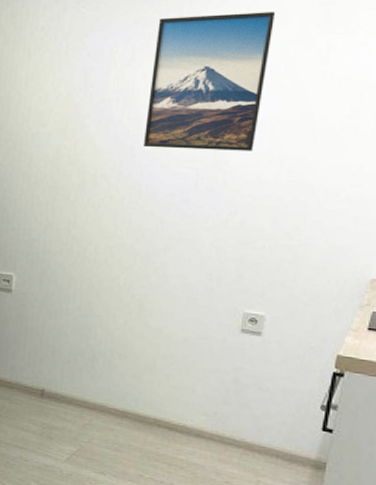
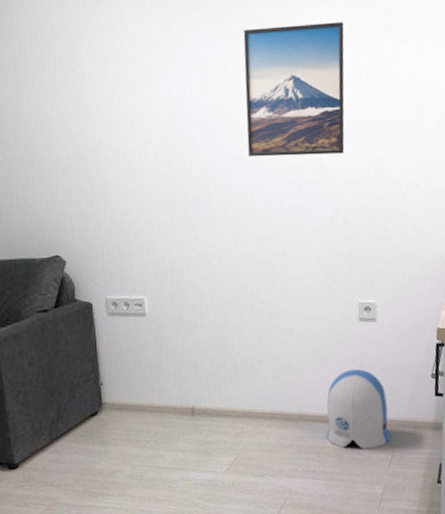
sun visor: none [183,382,260,473] -> present [327,368,390,450]

